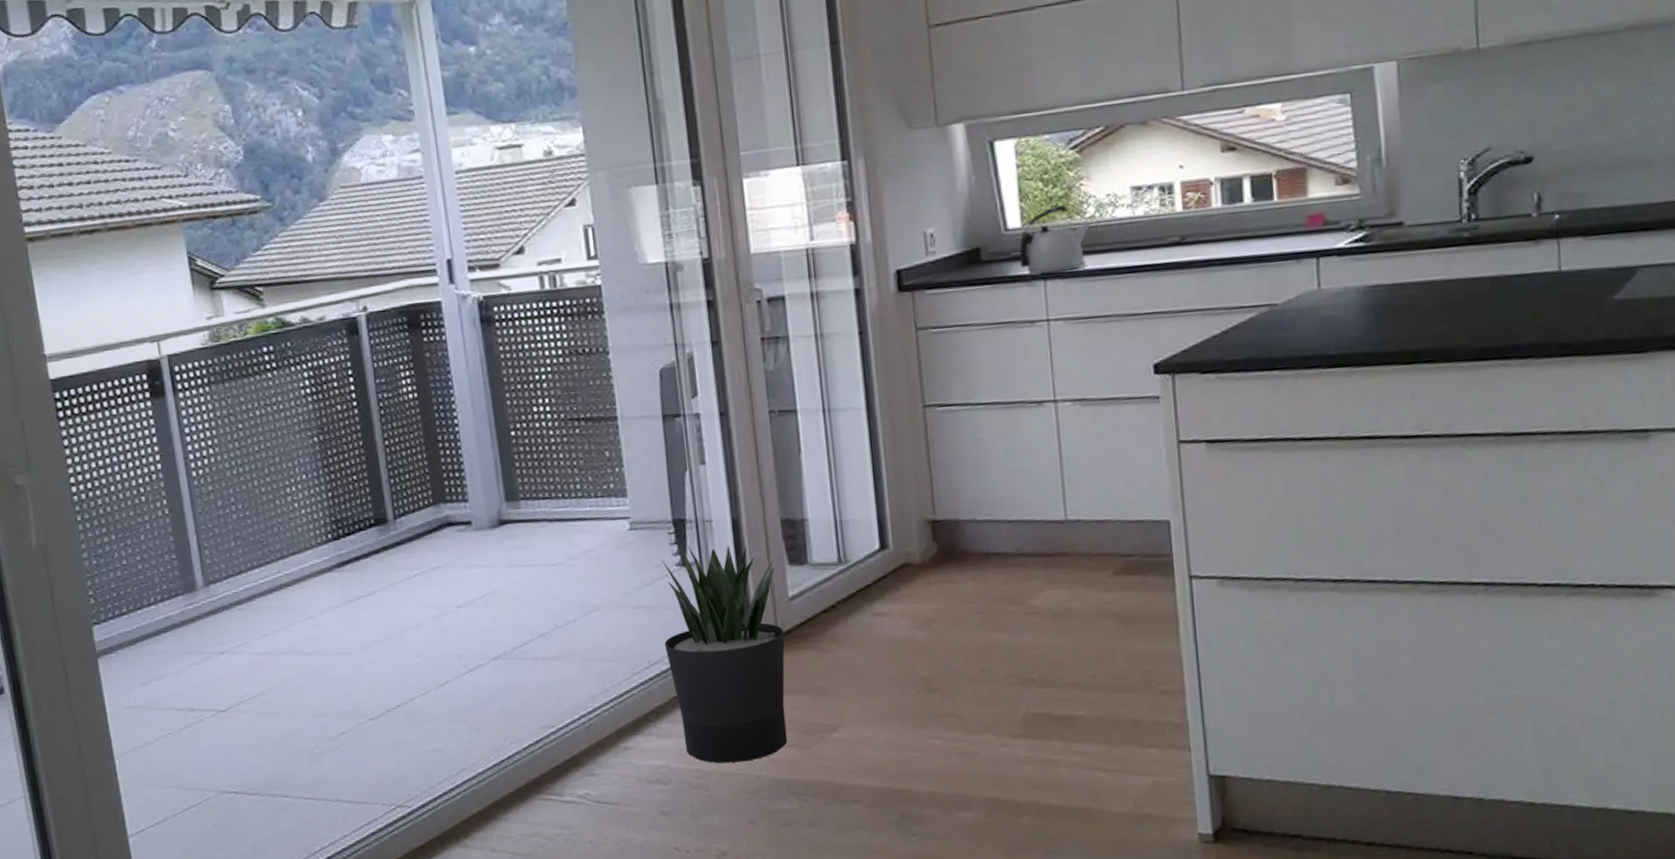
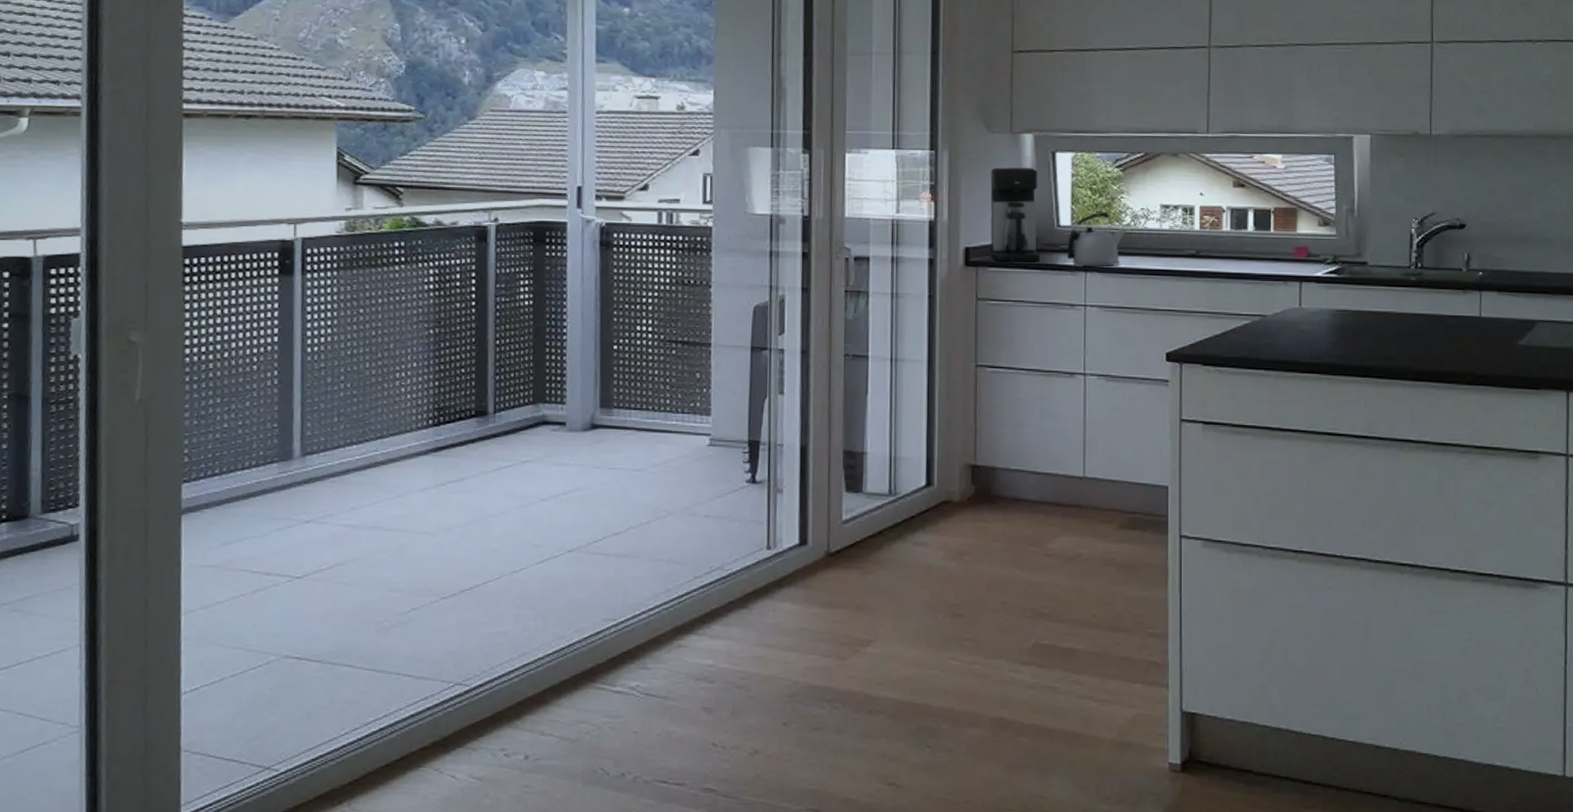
planter: present [661,535,788,764] -> none [727,455,835,667]
coffee maker: none [917,164,988,284] -> present [990,167,1041,264]

